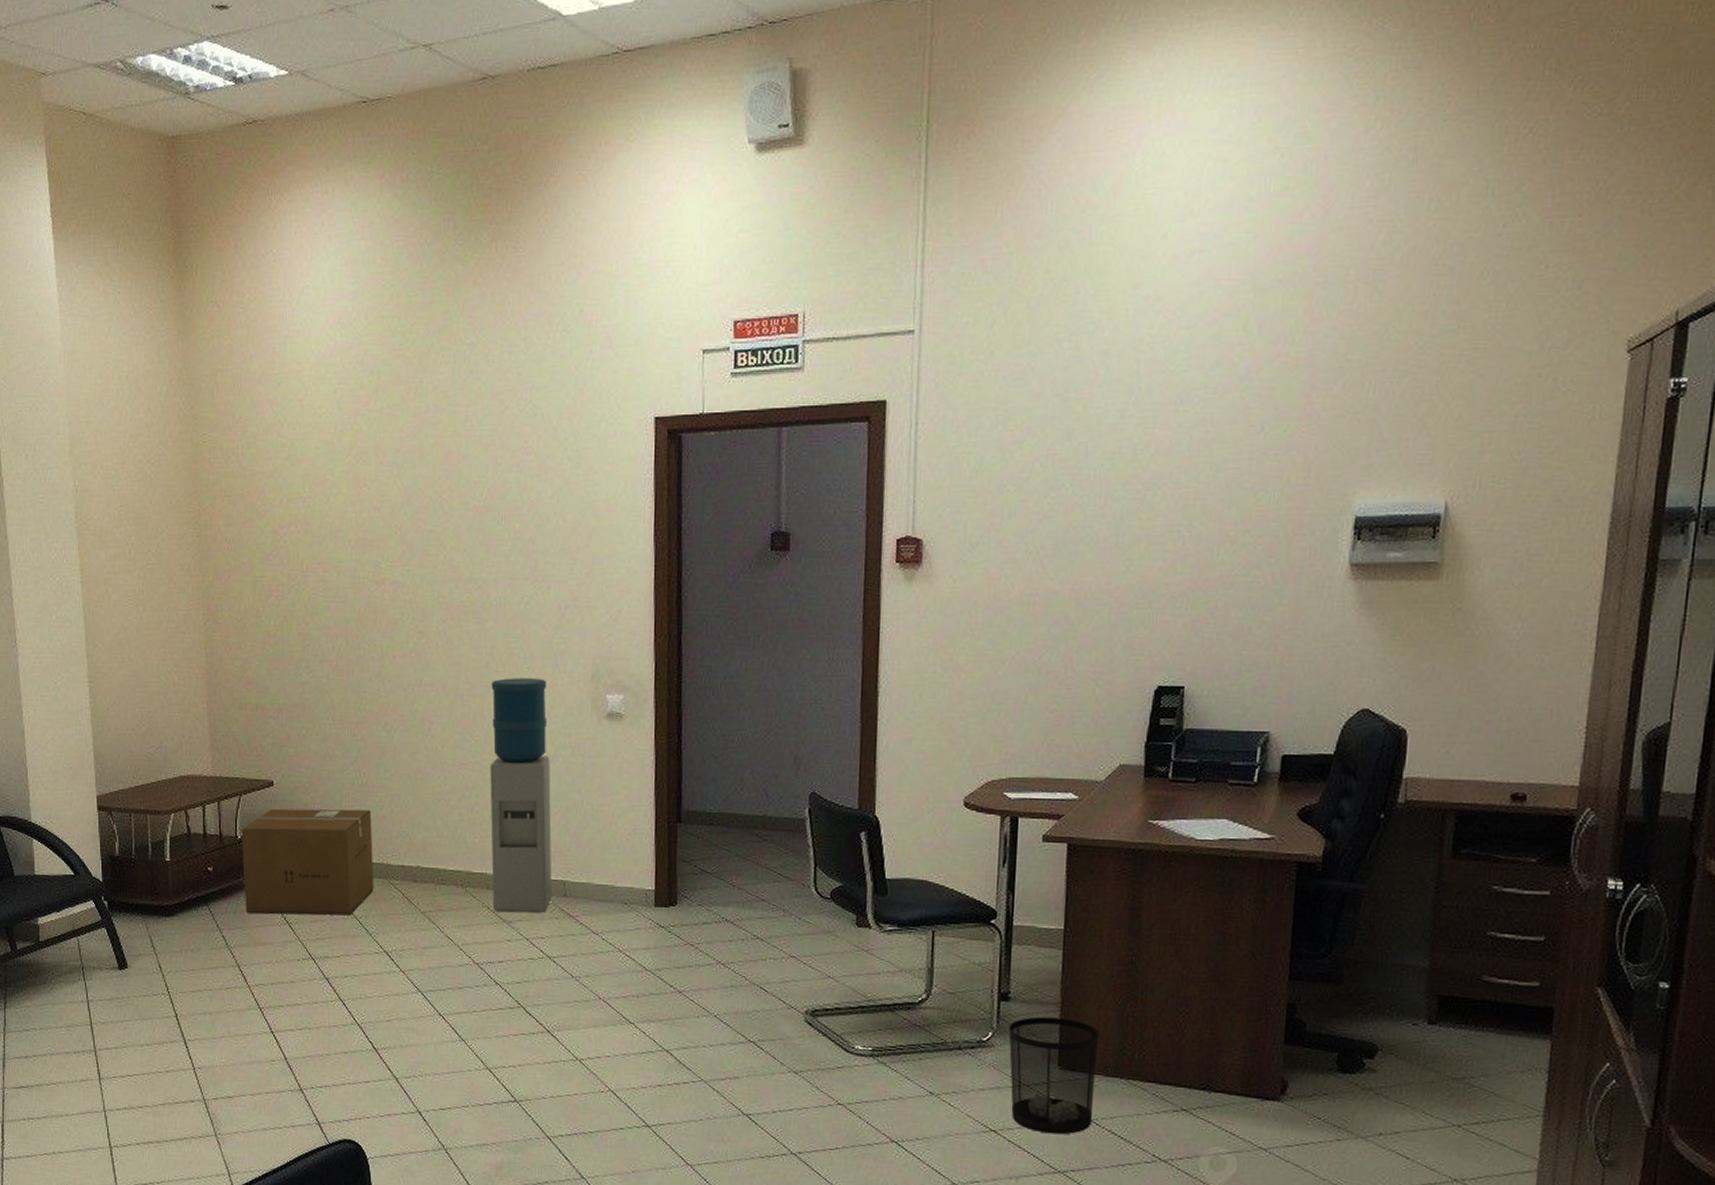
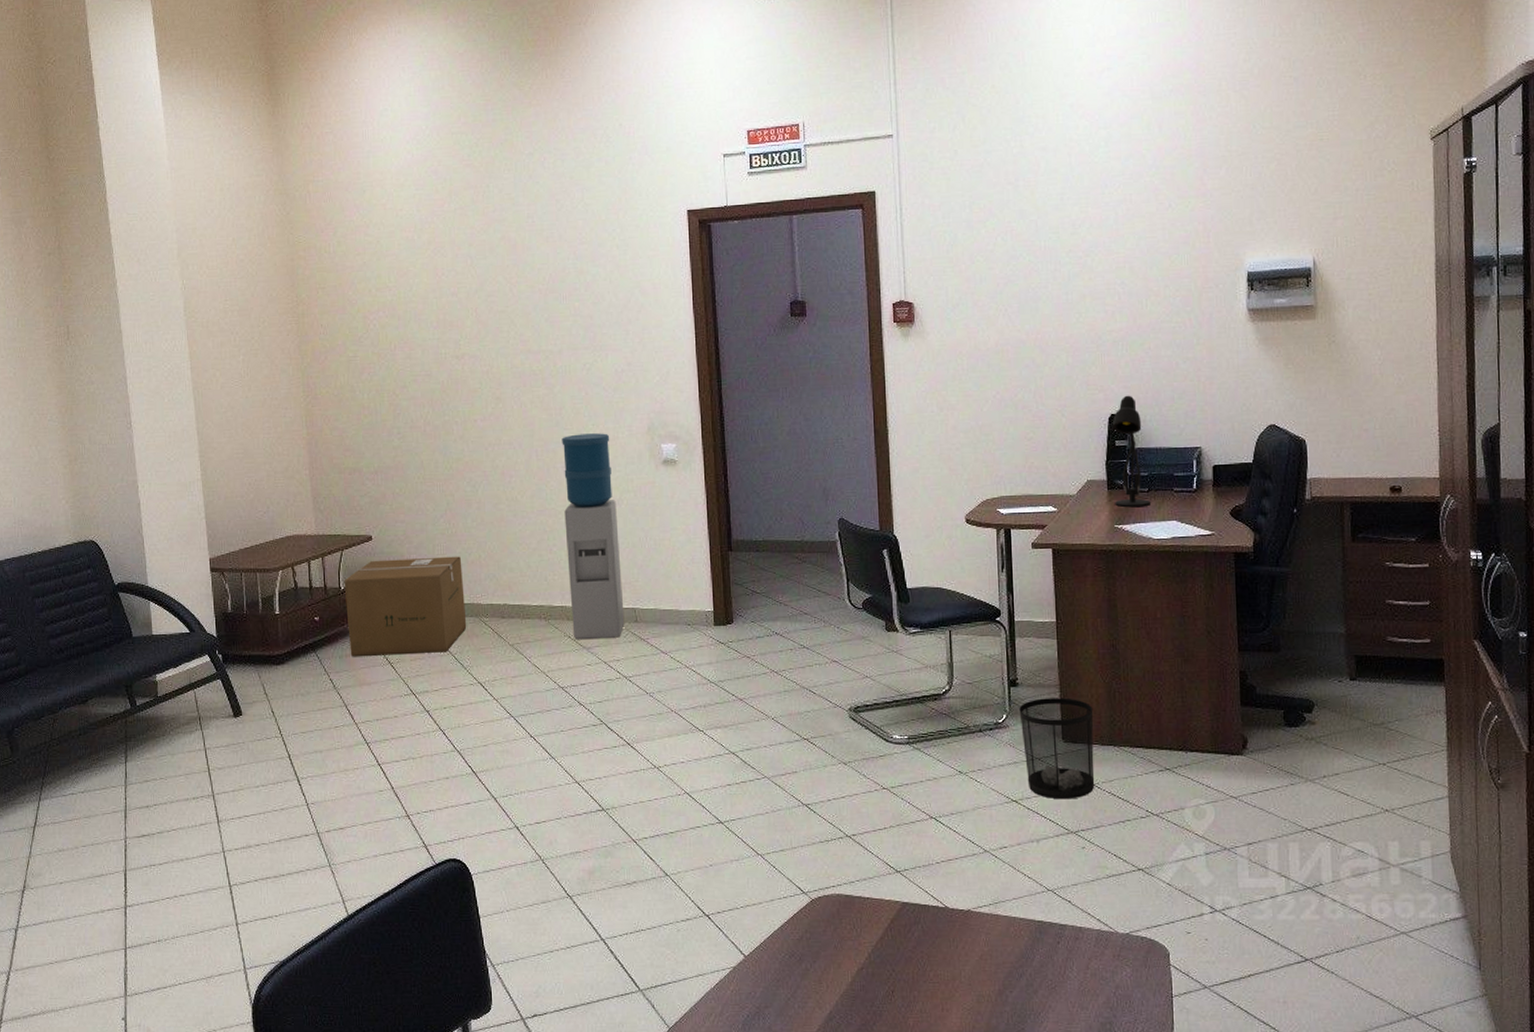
desk lamp: none [1151,664,1198,801] -> present [1112,395,1152,508]

